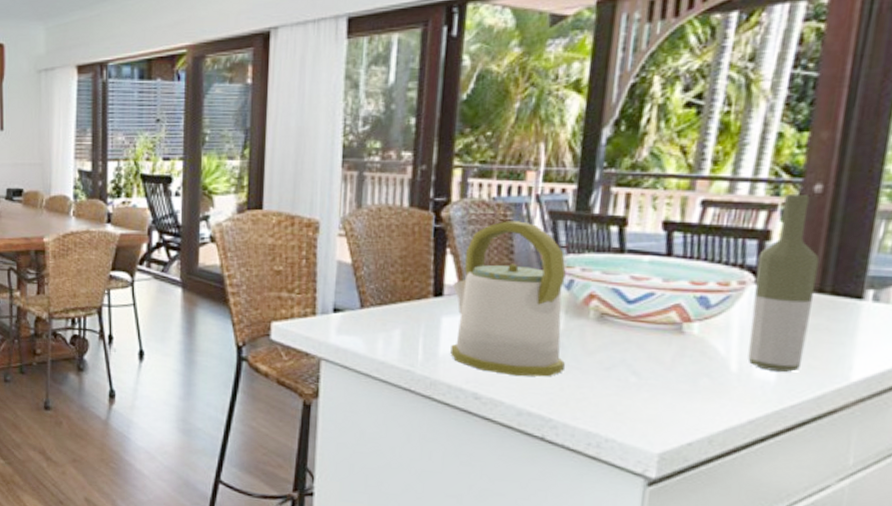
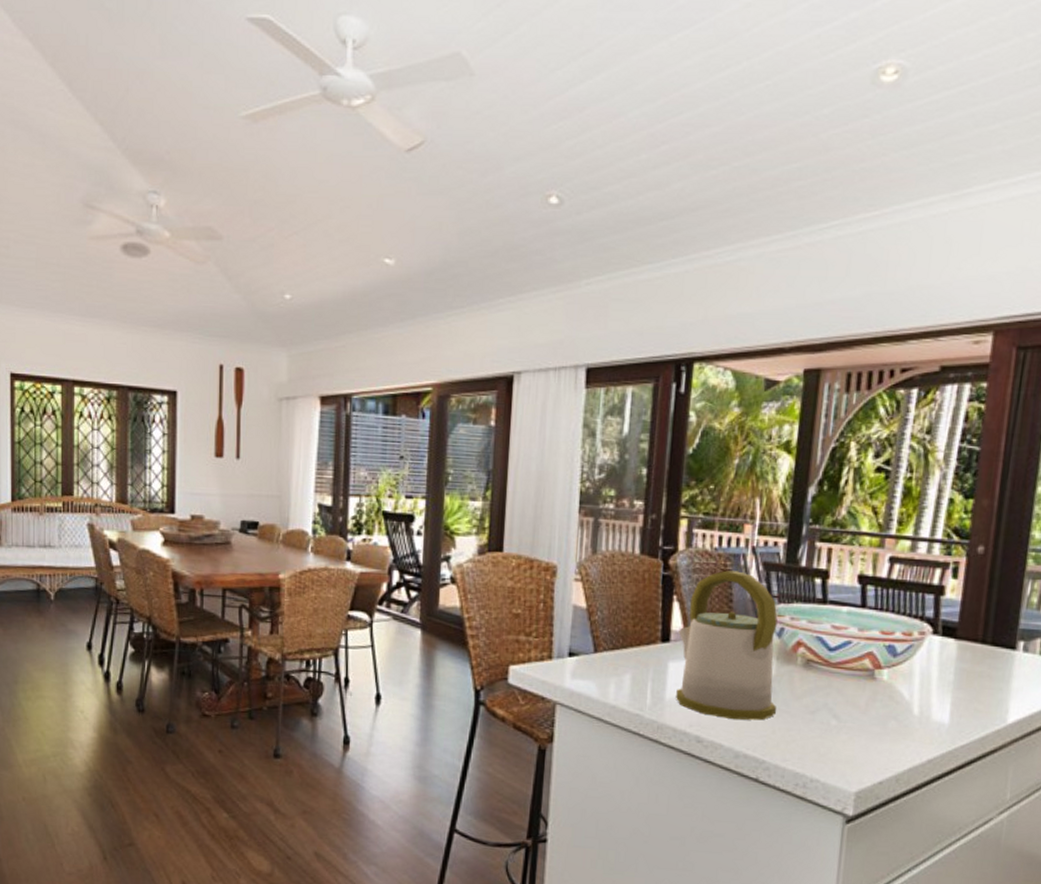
bottle: present [747,195,820,373] -> none [927,554,983,716]

